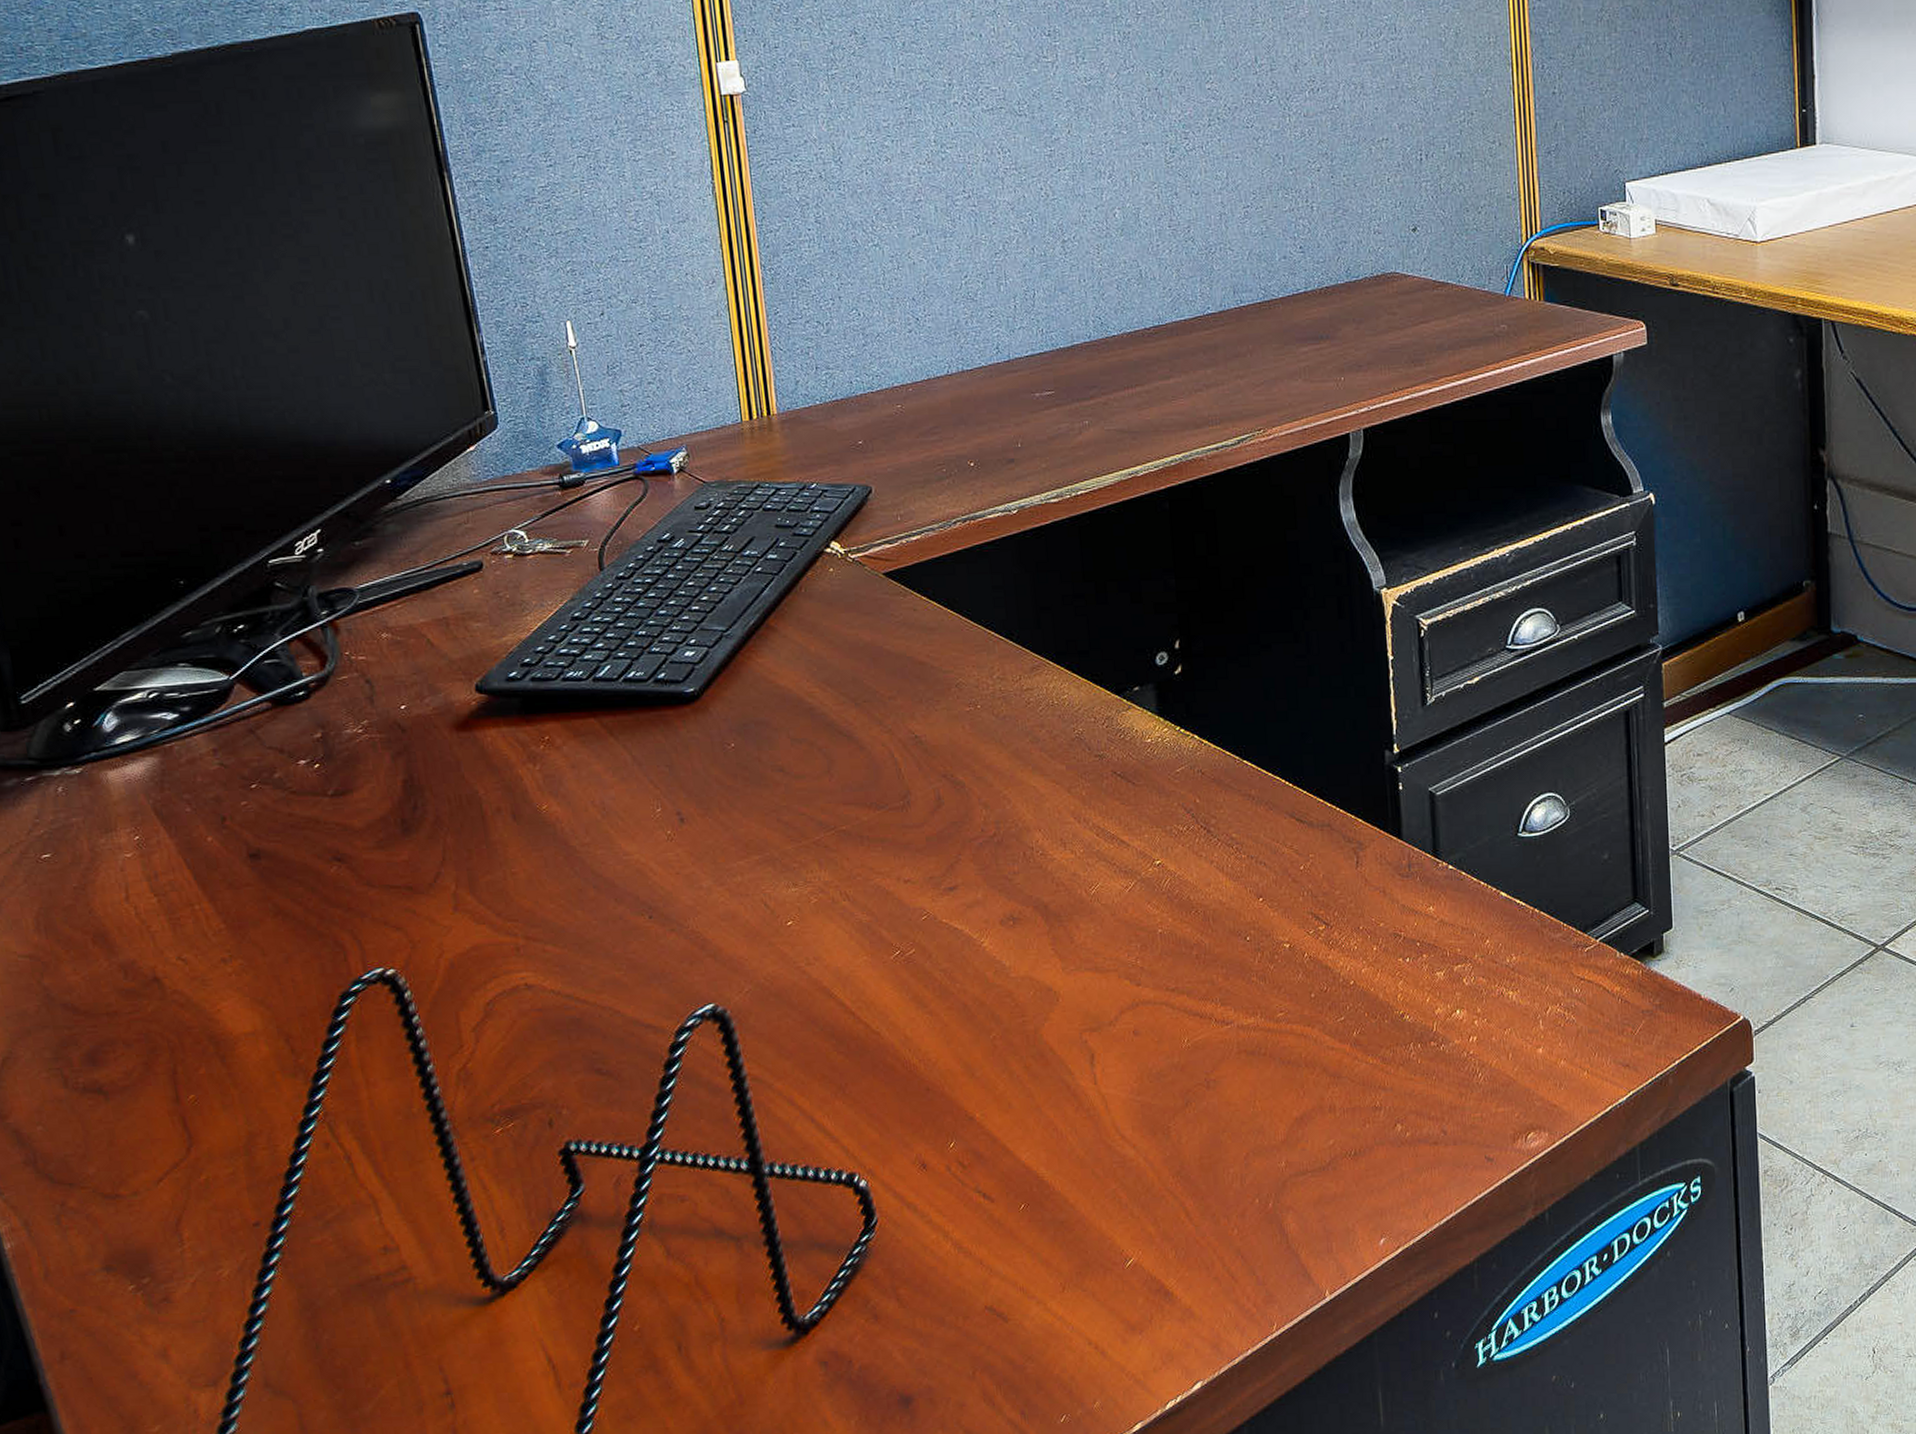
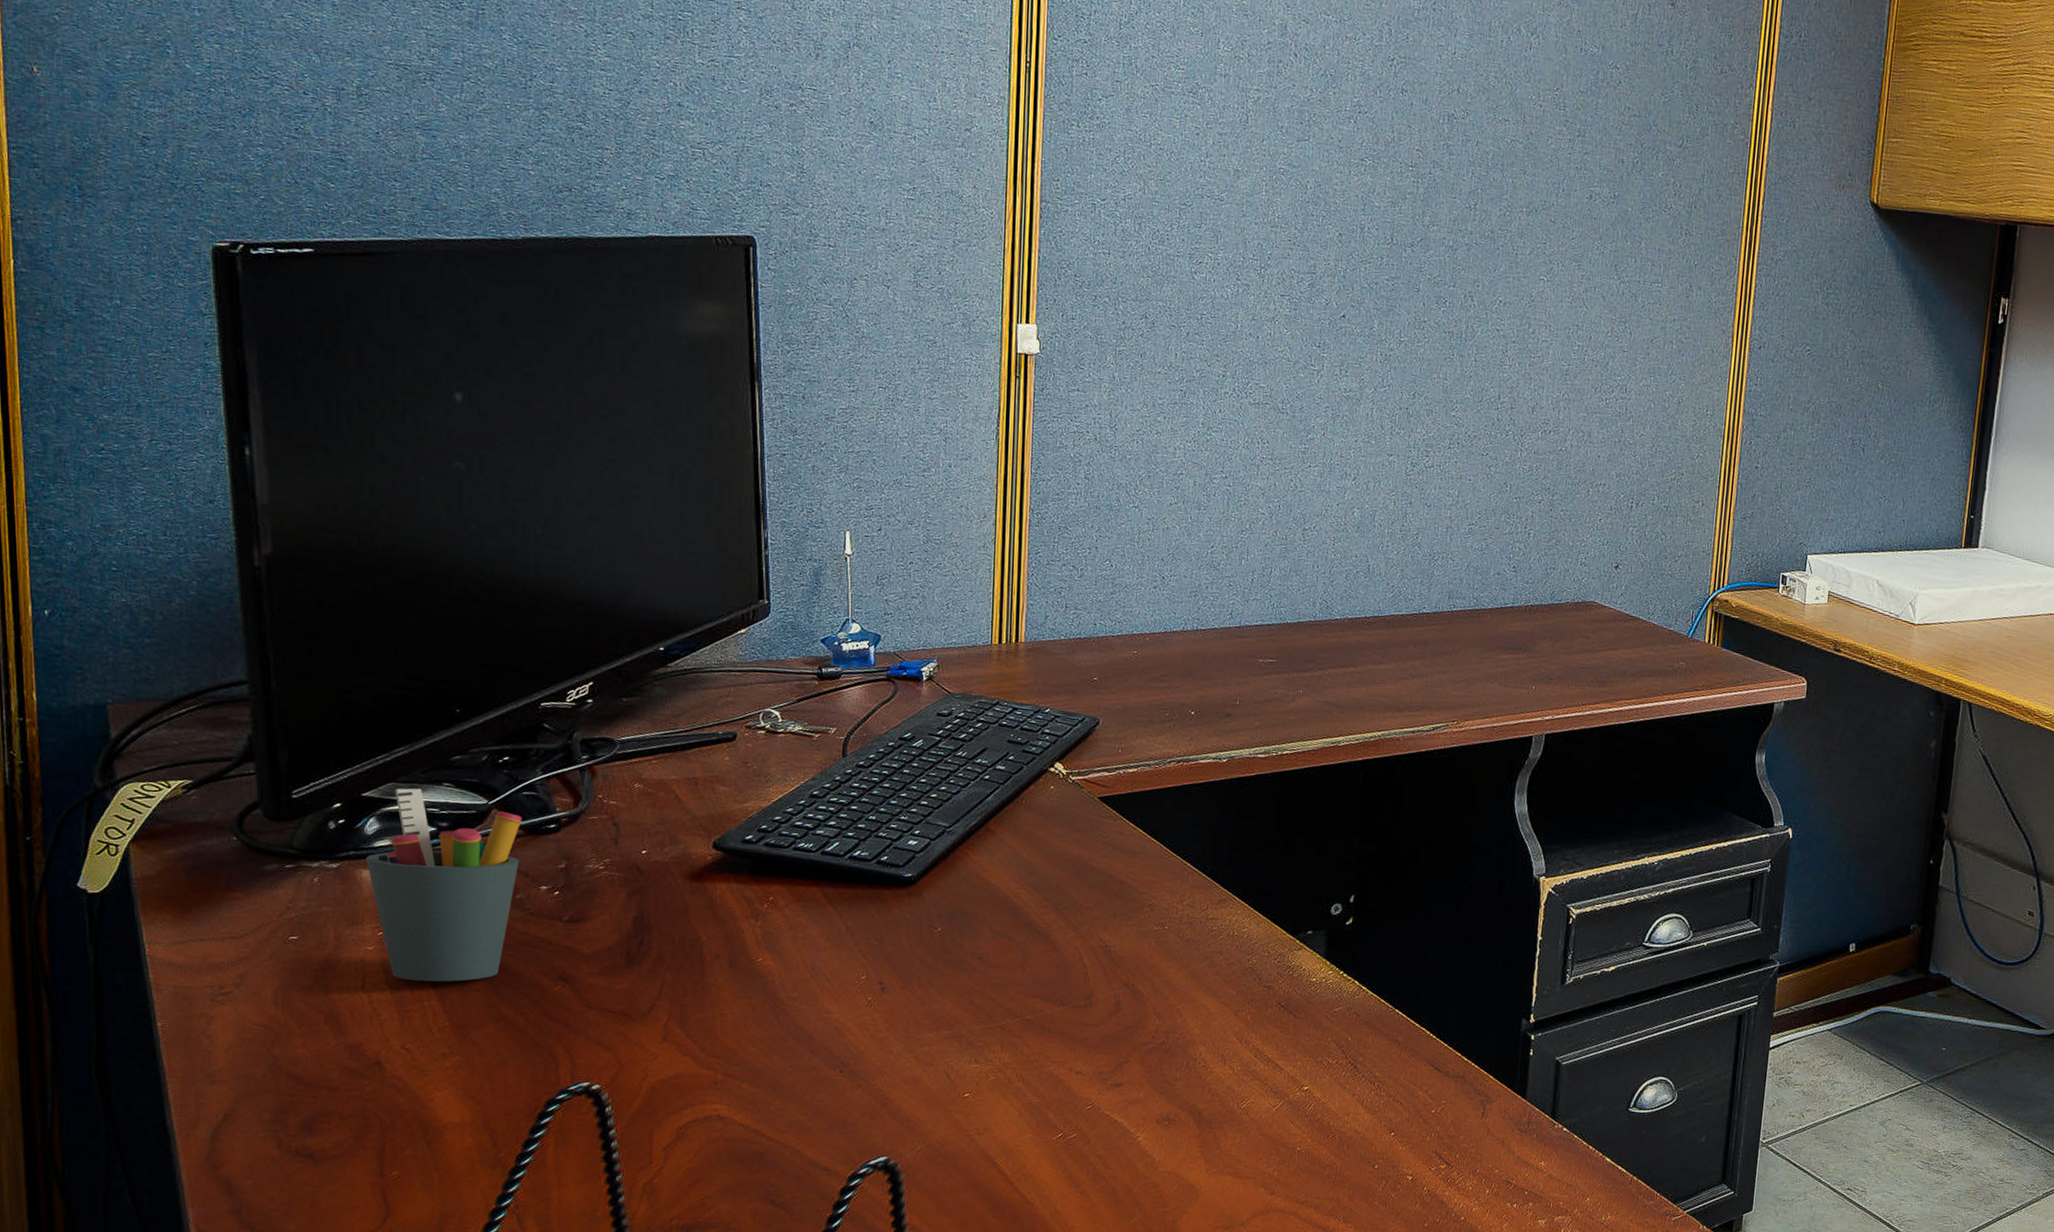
pen holder: none [109,673,272,884] -> present [366,788,522,982]

